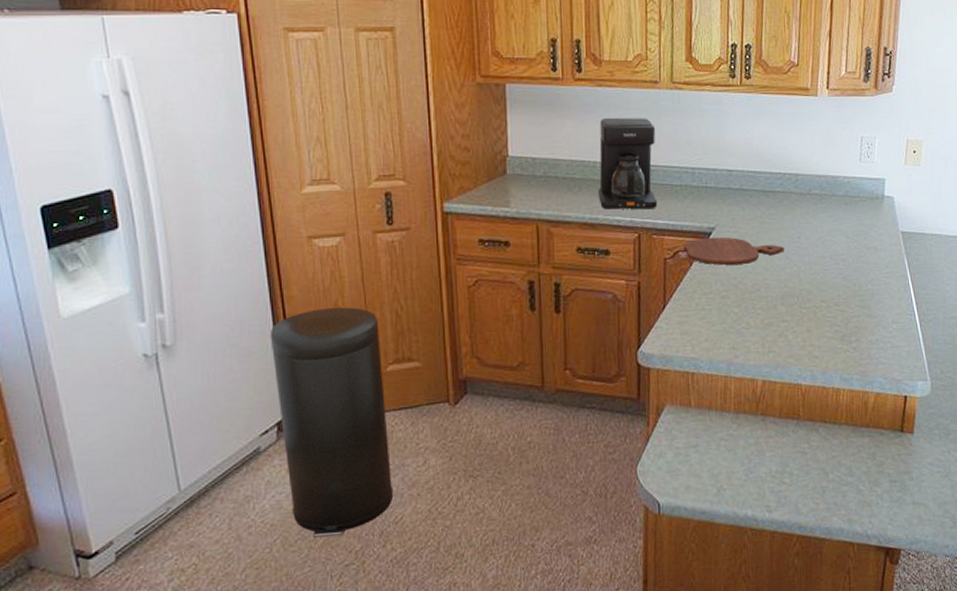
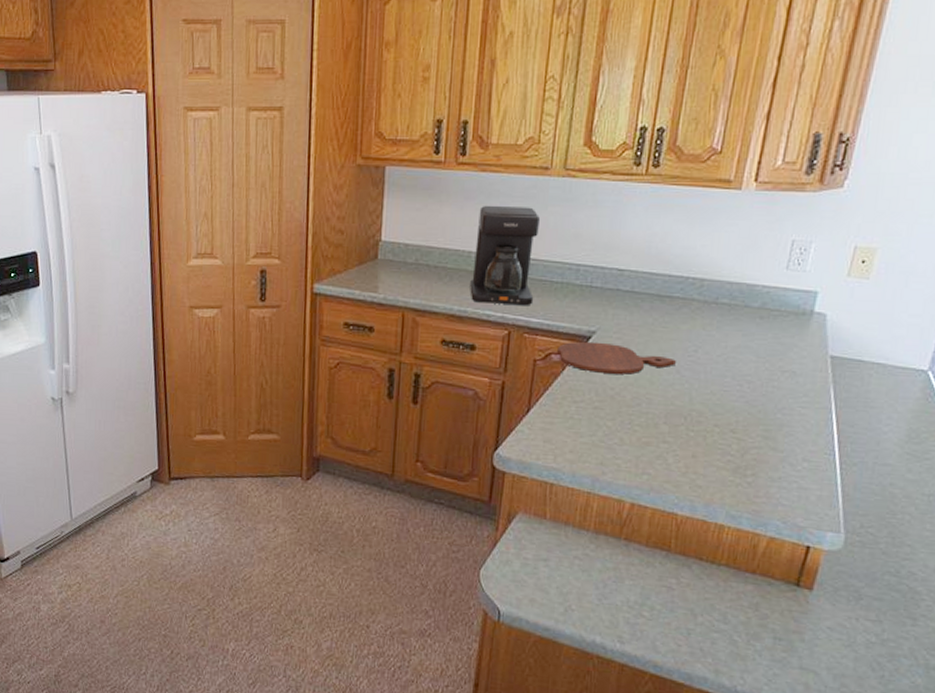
pedal bin: present [269,307,394,539] -> none [151,374,245,583]

